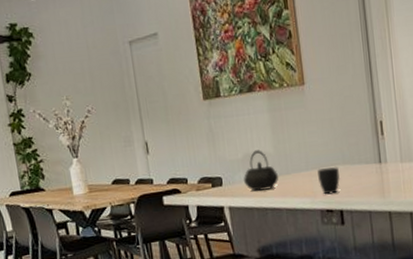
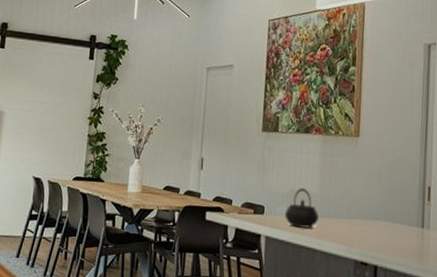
mug: present [317,166,341,195] -> none [357,219,380,248]

